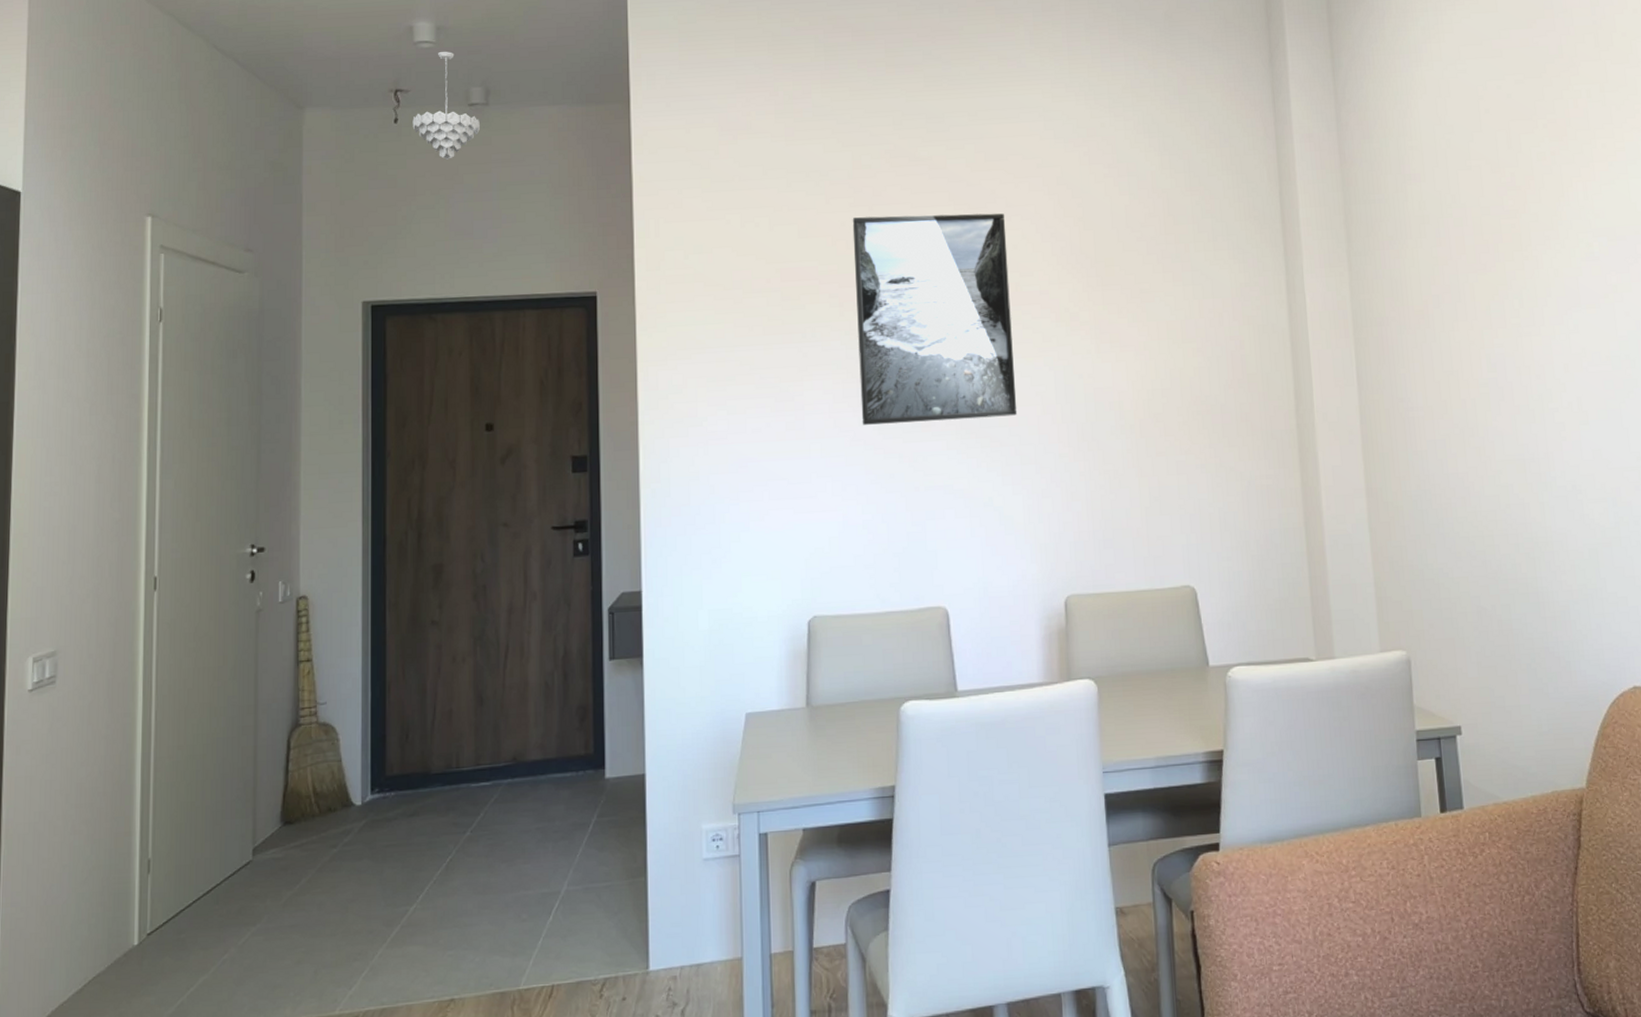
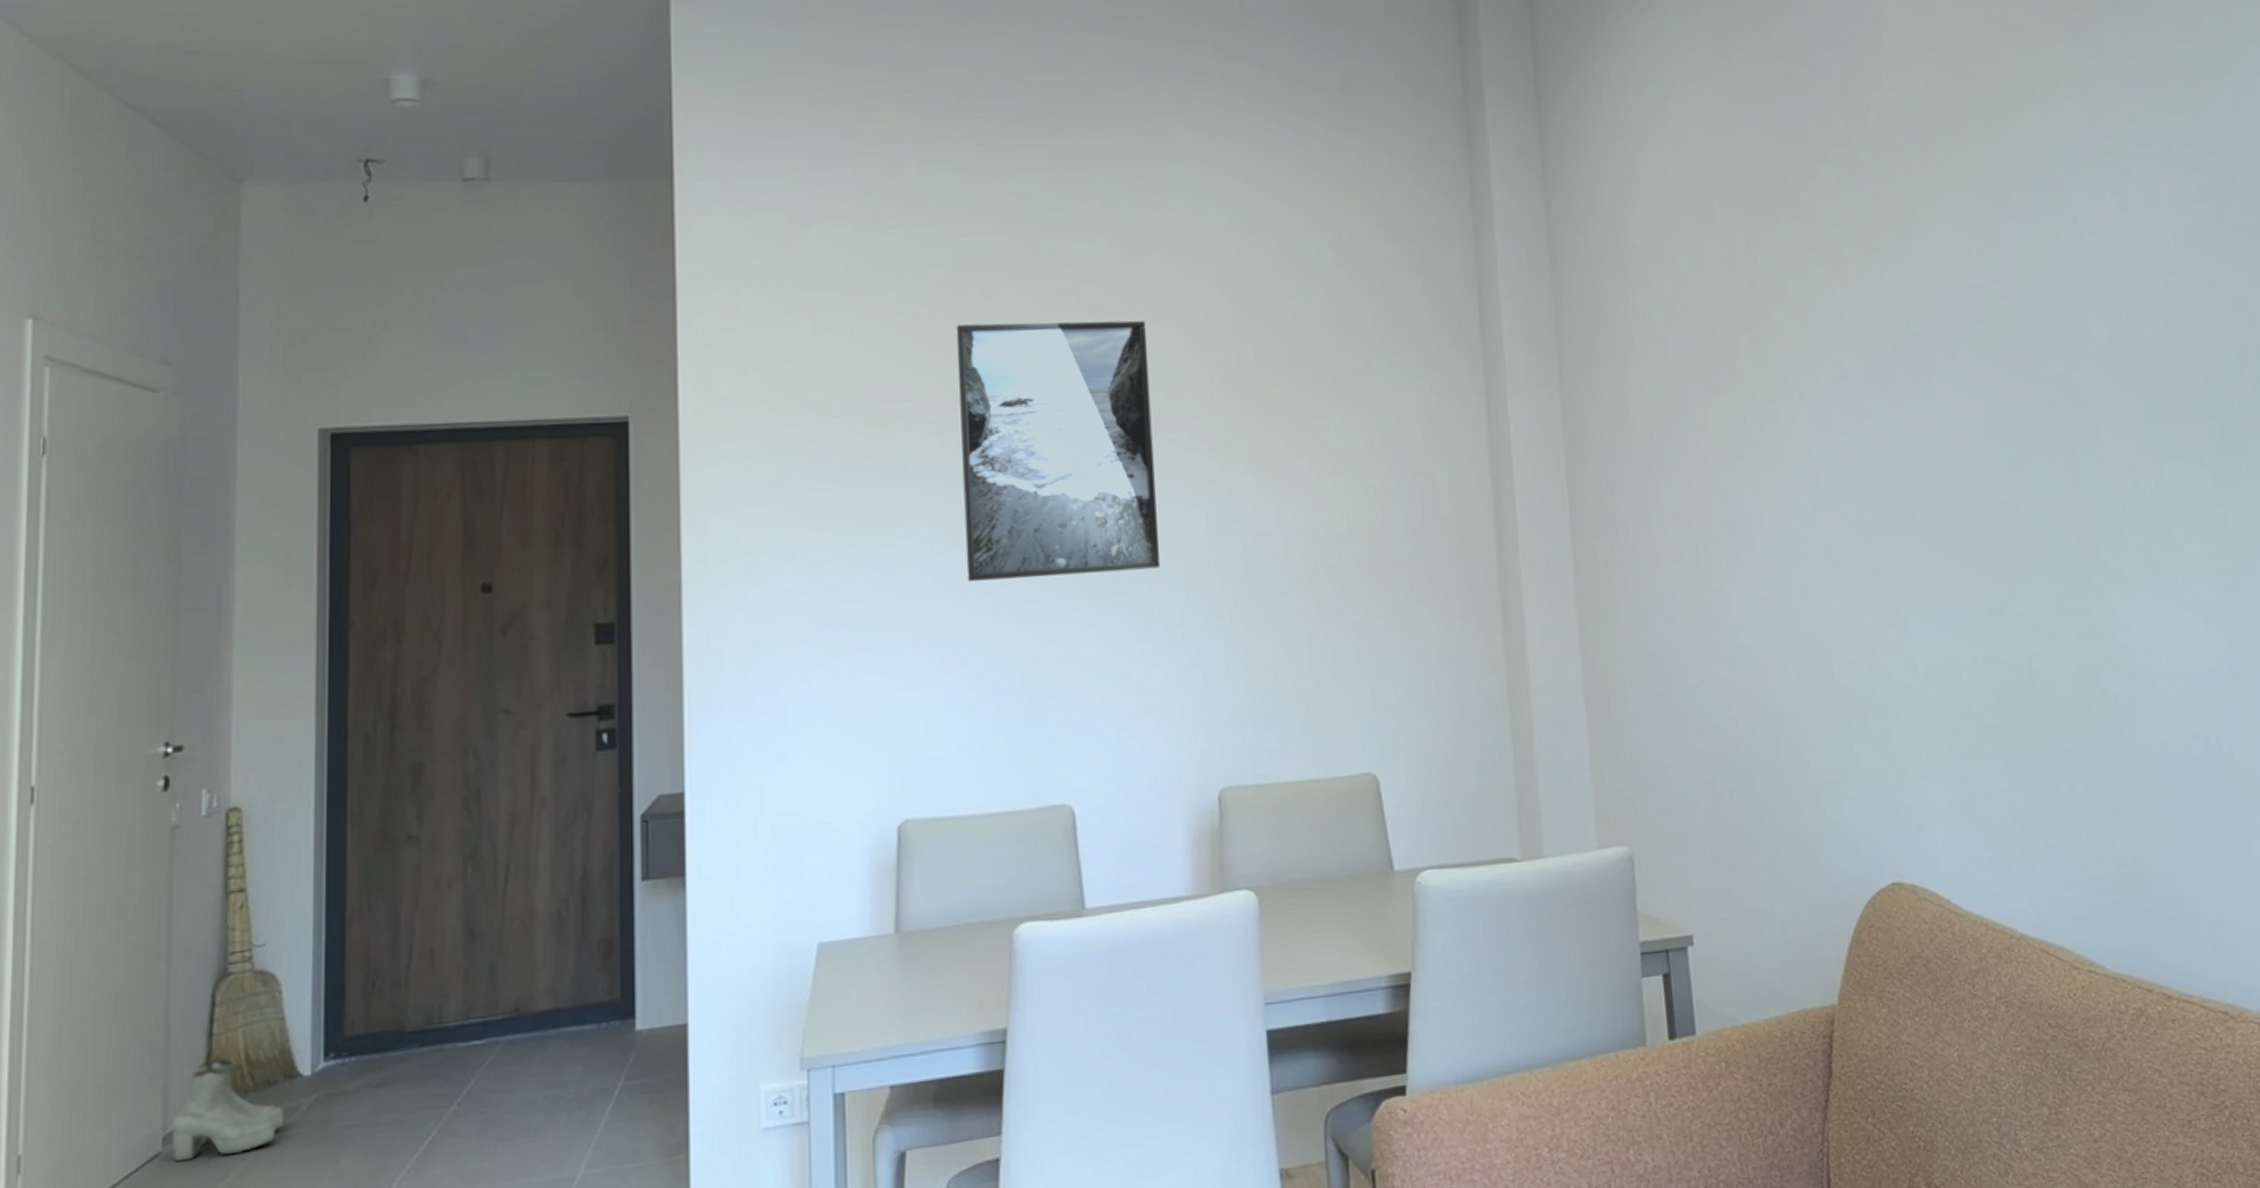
boots: none [259,789,342,869] -> present [171,1058,285,1162]
pendant light: present [412,51,480,160] -> none [388,111,477,249]

